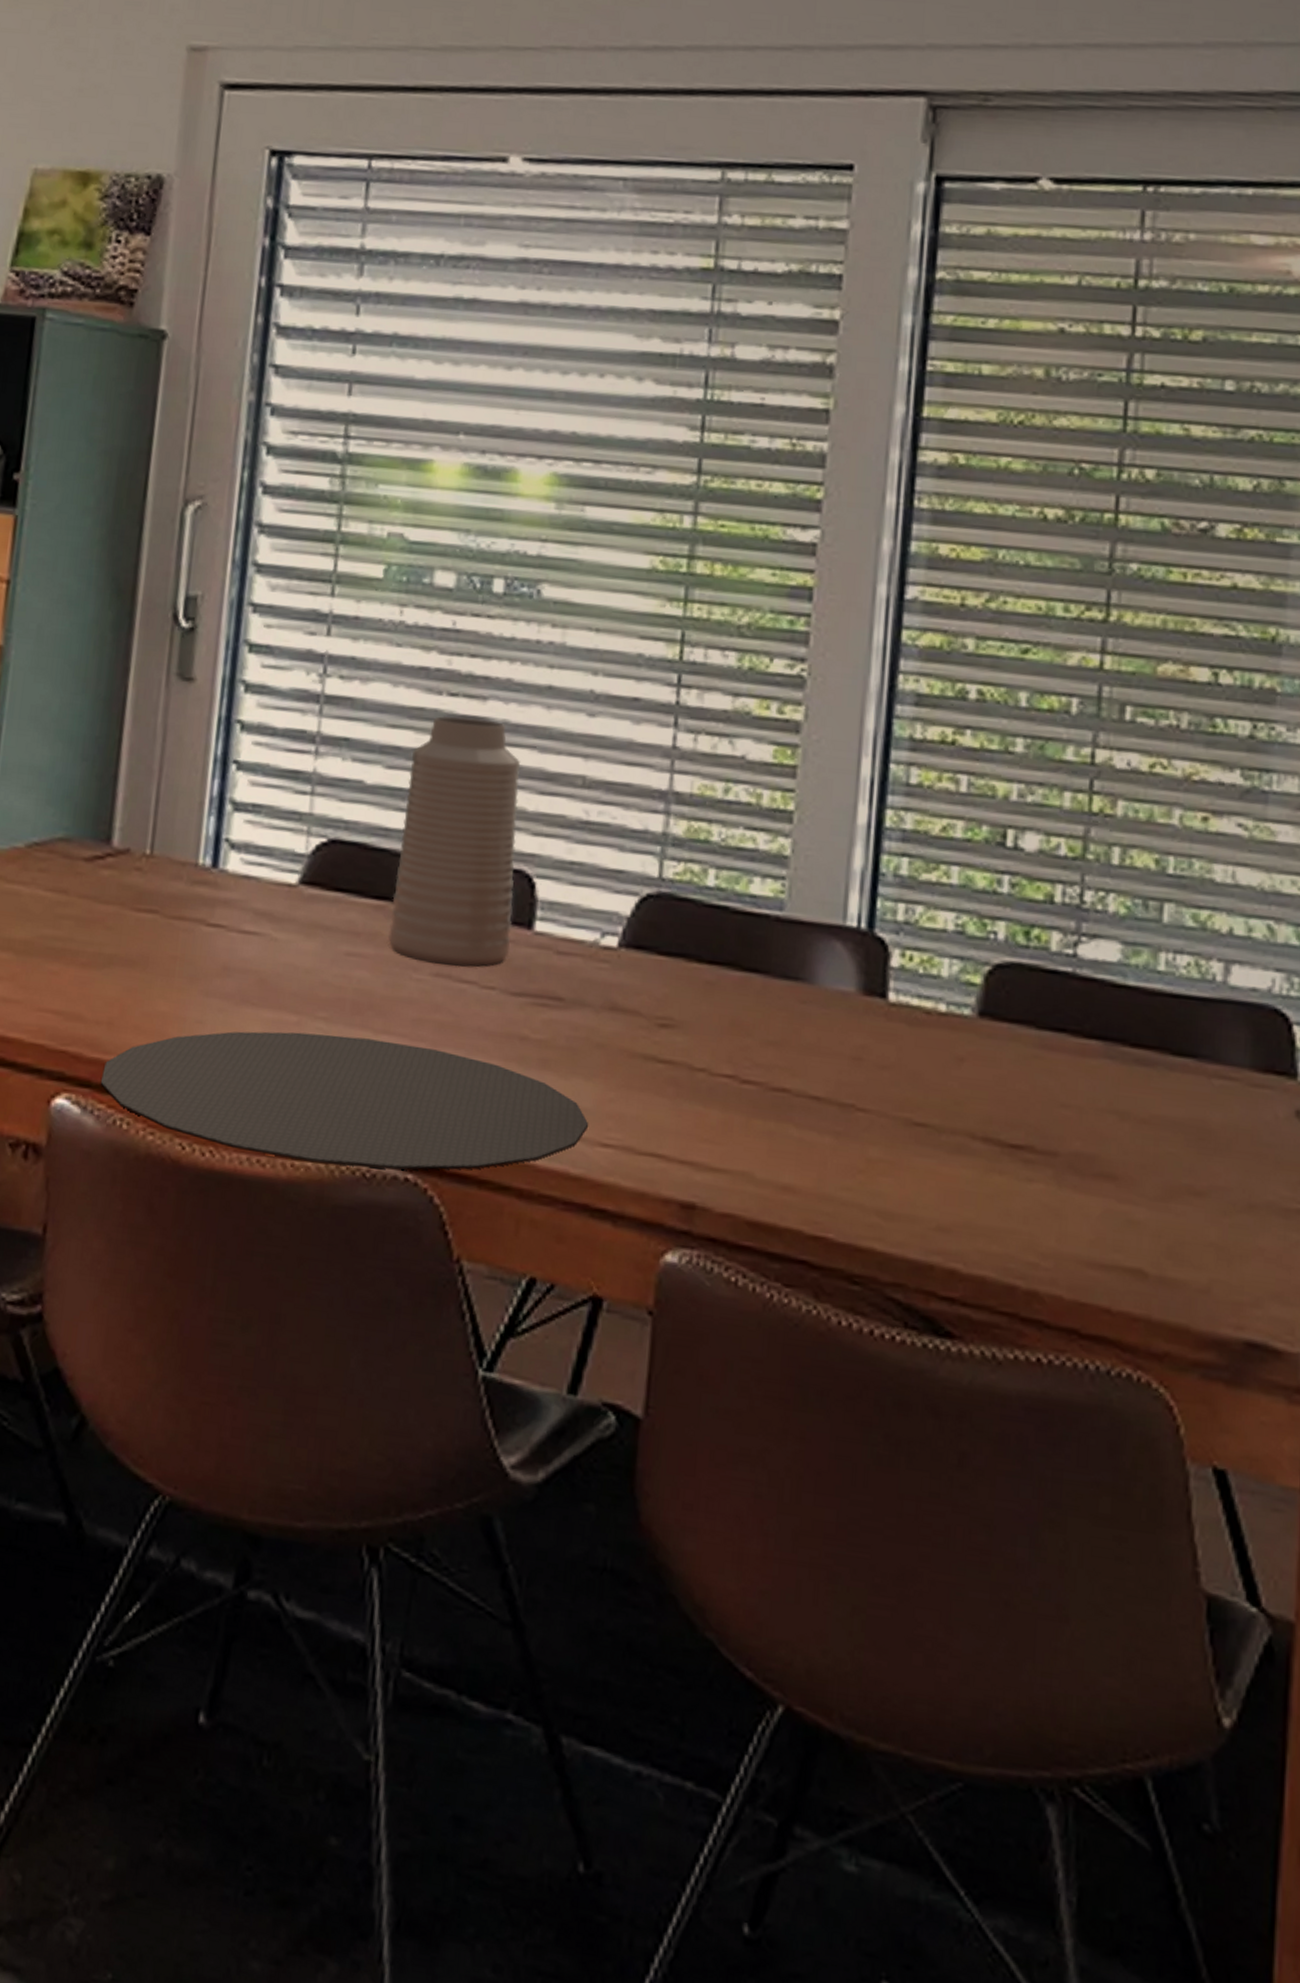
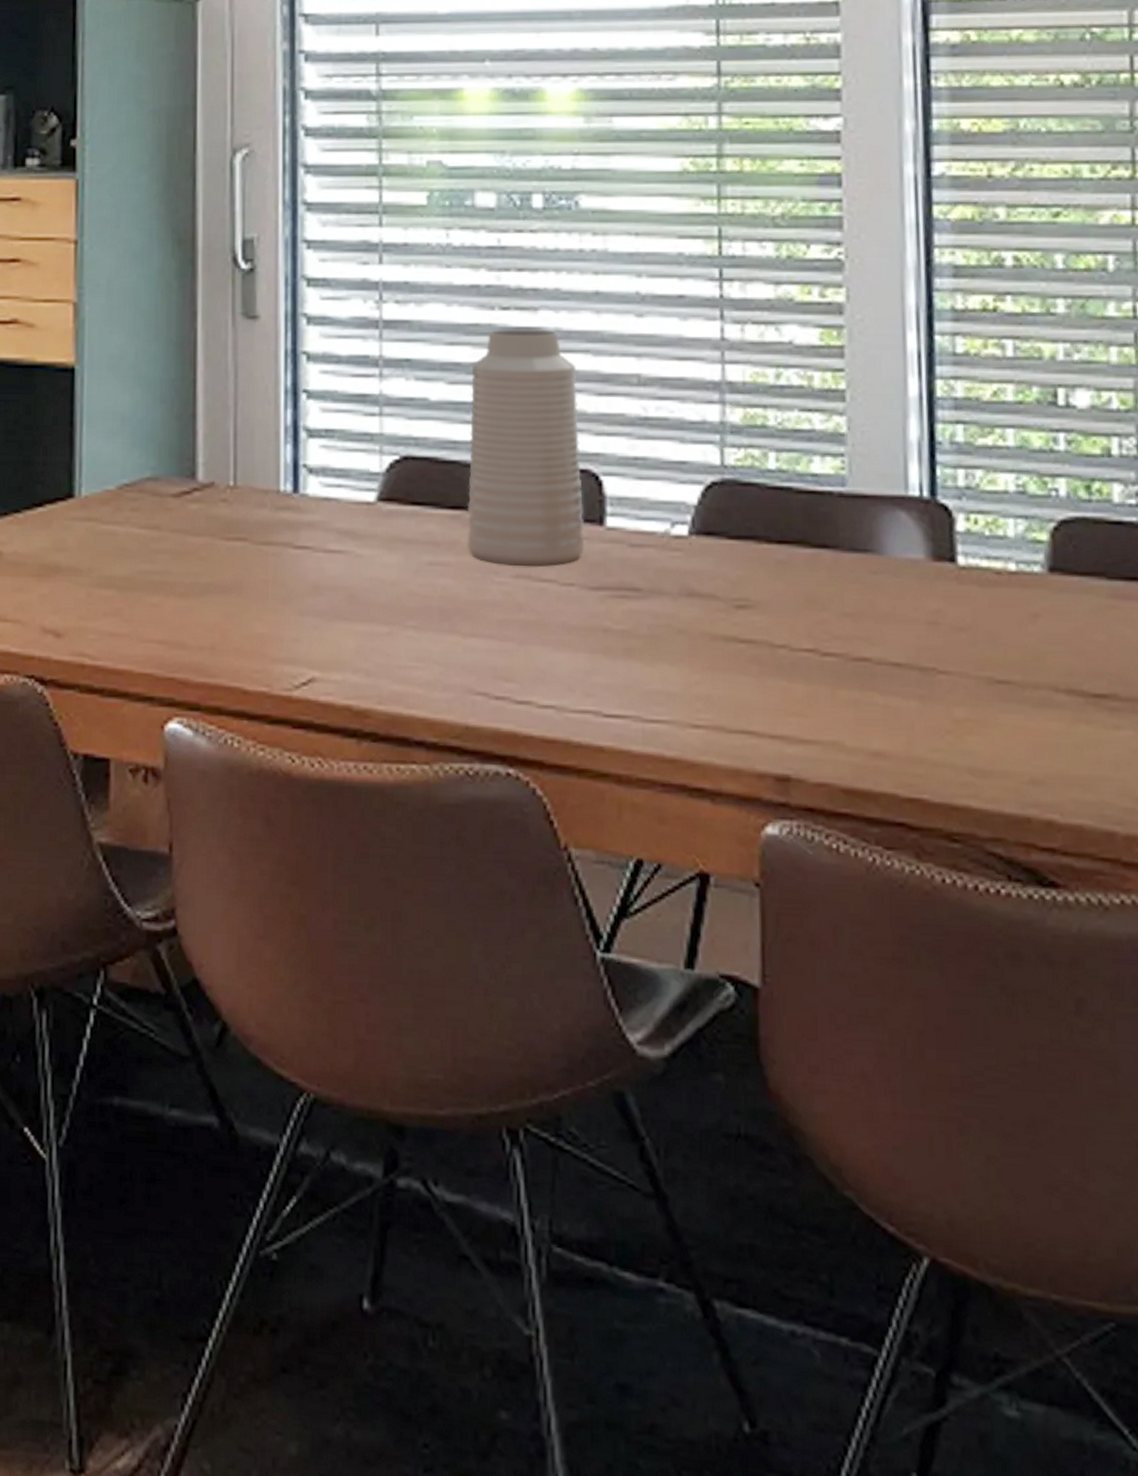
placemat: present [101,1031,588,1170] -> none [210,642,677,766]

